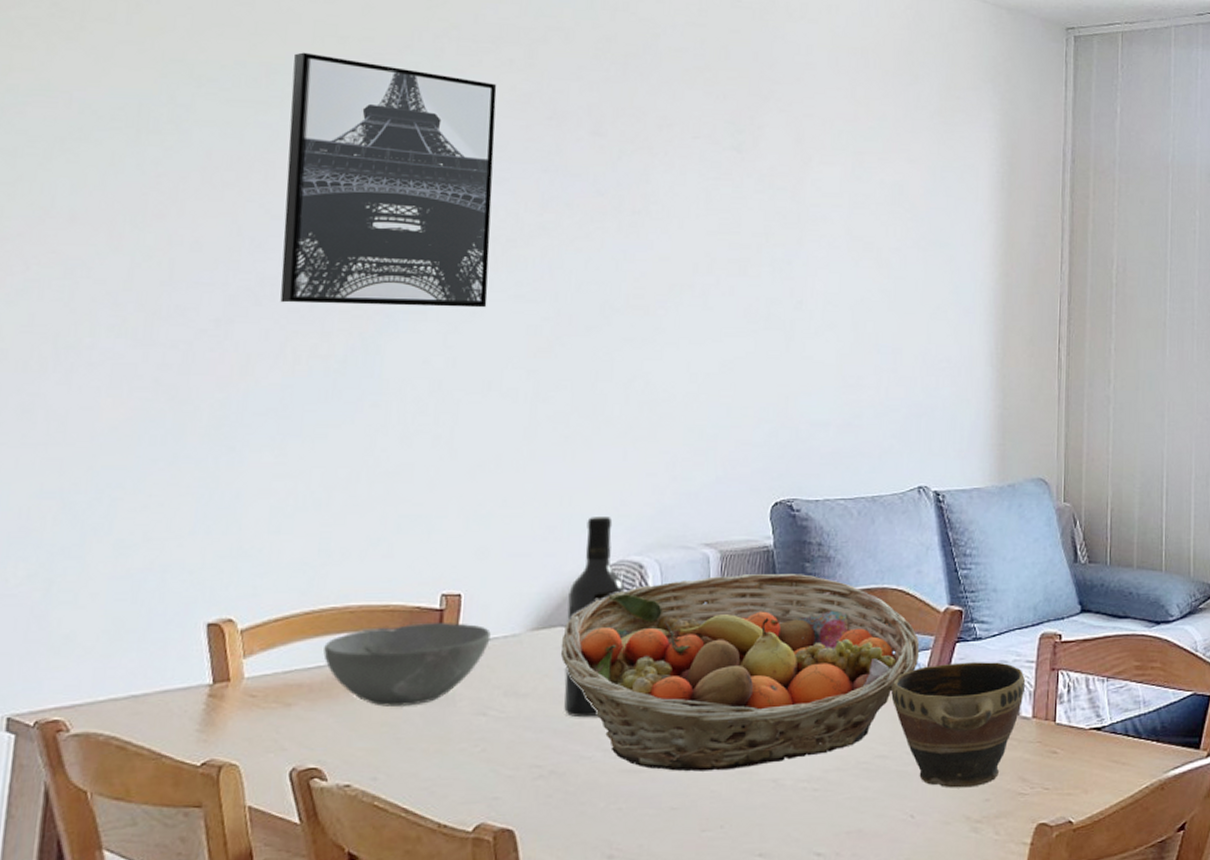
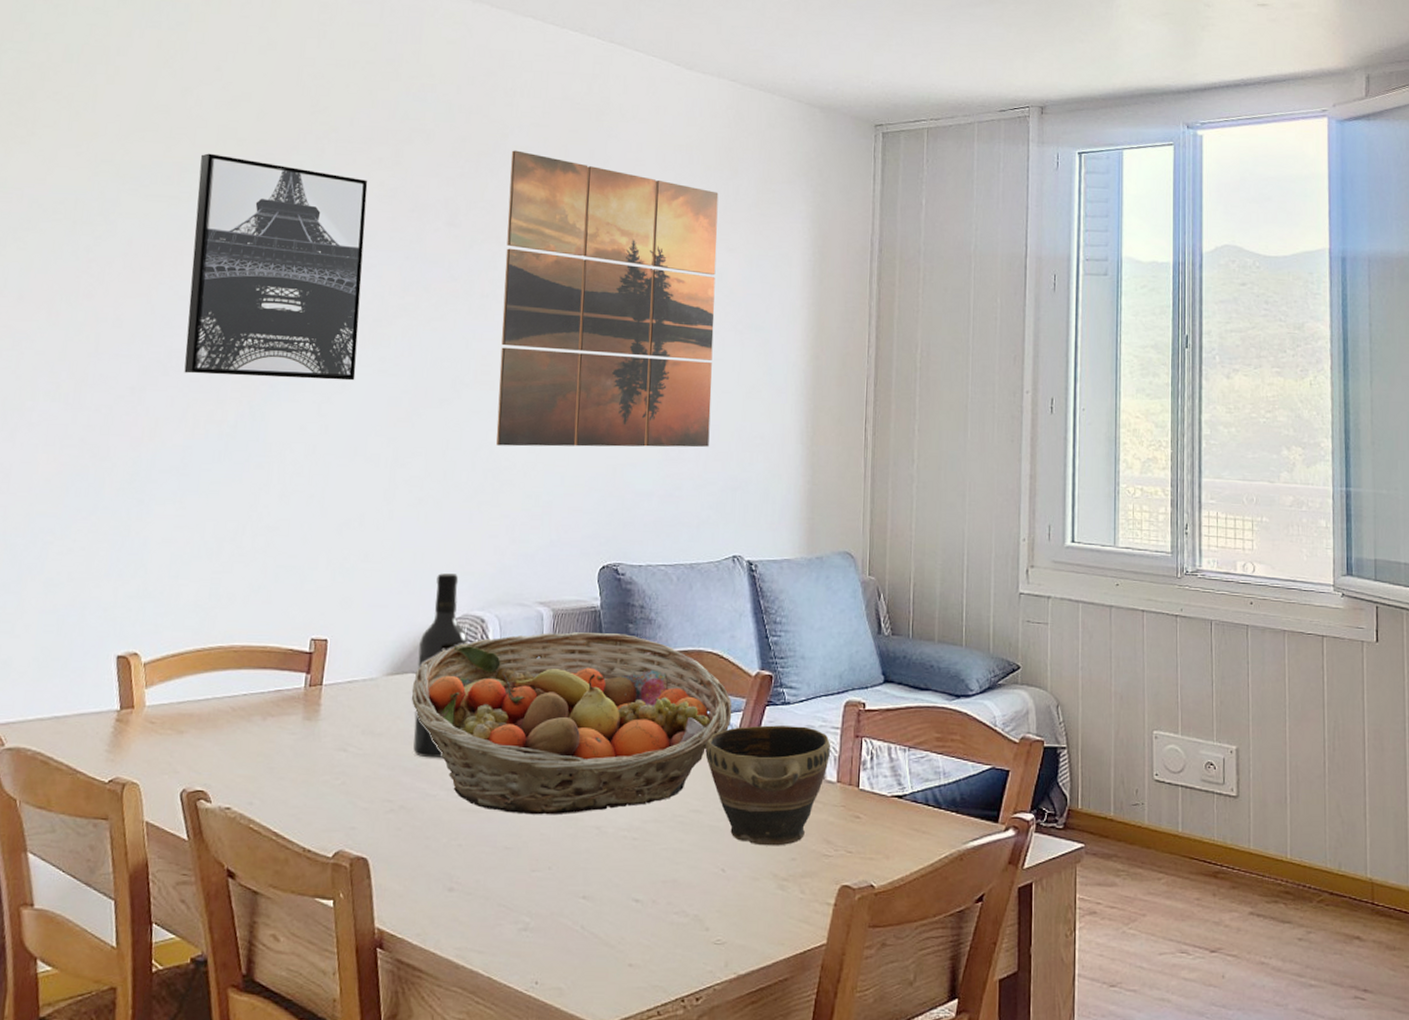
bowl: present [323,623,491,707] -> none [211,664,352,739]
wall art: none [652,52,898,376] -> present [496,150,719,448]

